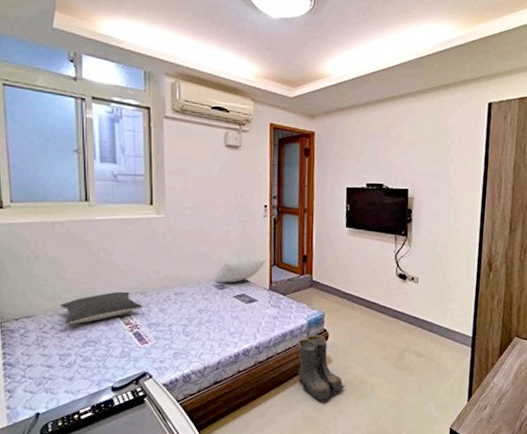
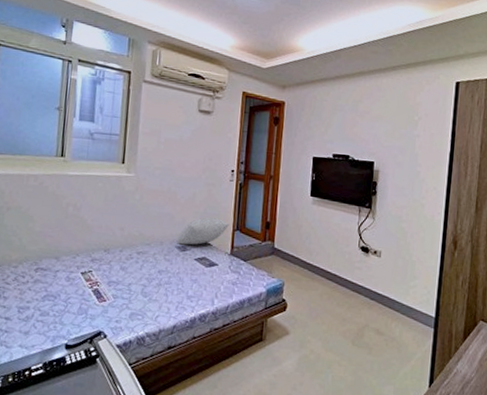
pillow: present [60,291,143,325] -> none [25,246,105,277]
boots: present [297,334,345,403] -> none [253,304,301,377]

